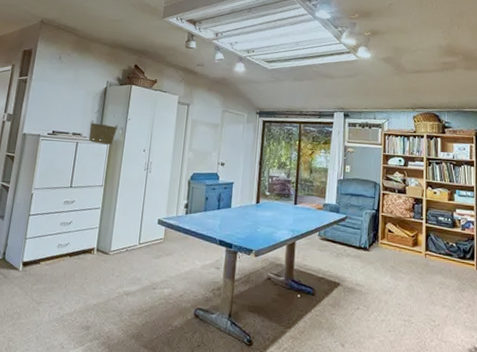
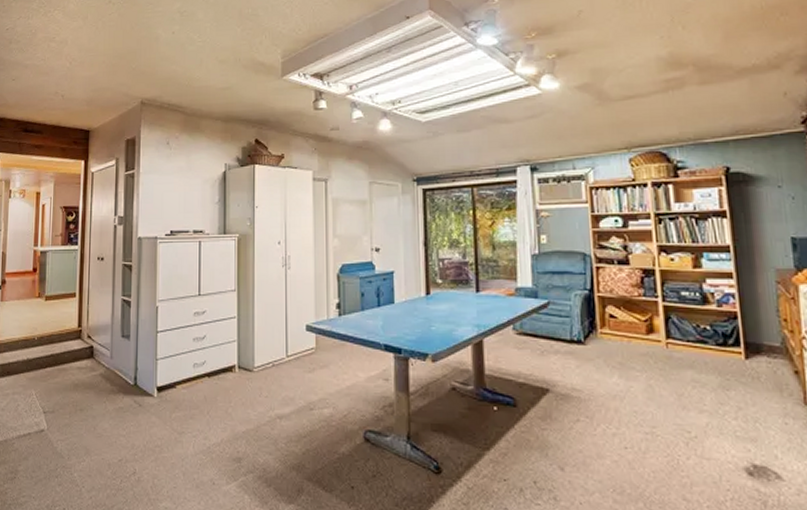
basket: present [88,120,118,145] -> none [212,213,244,241]

